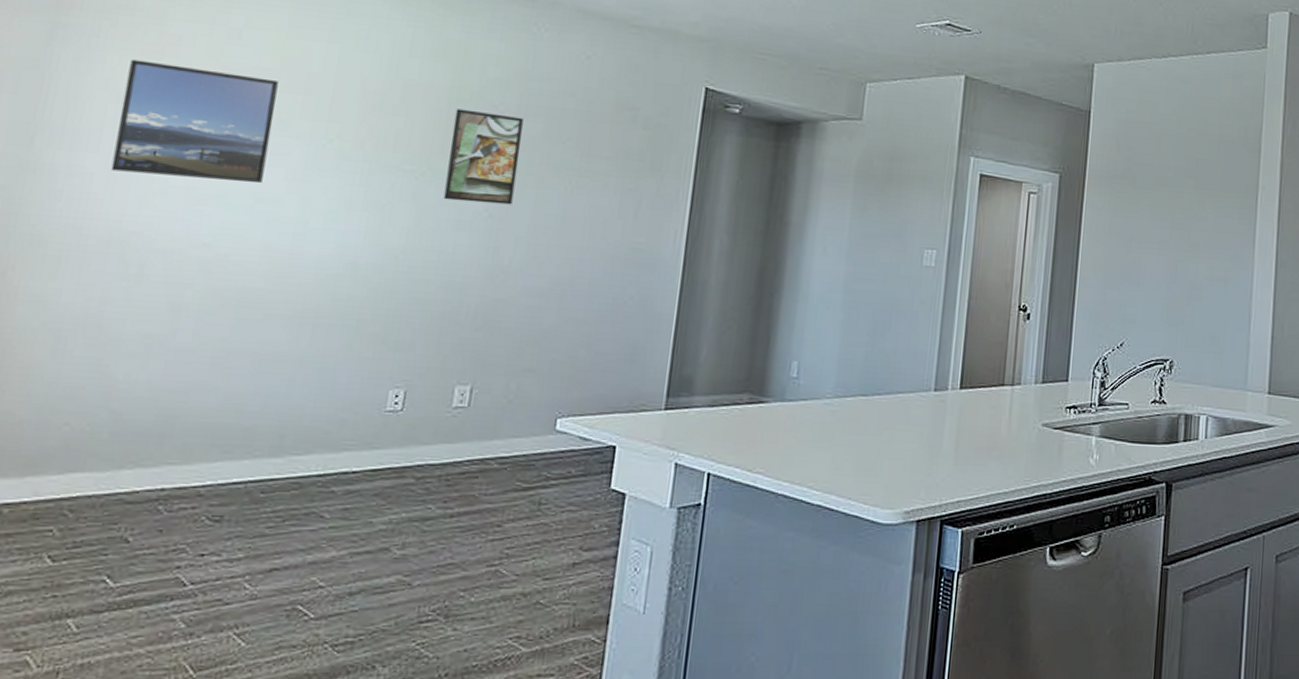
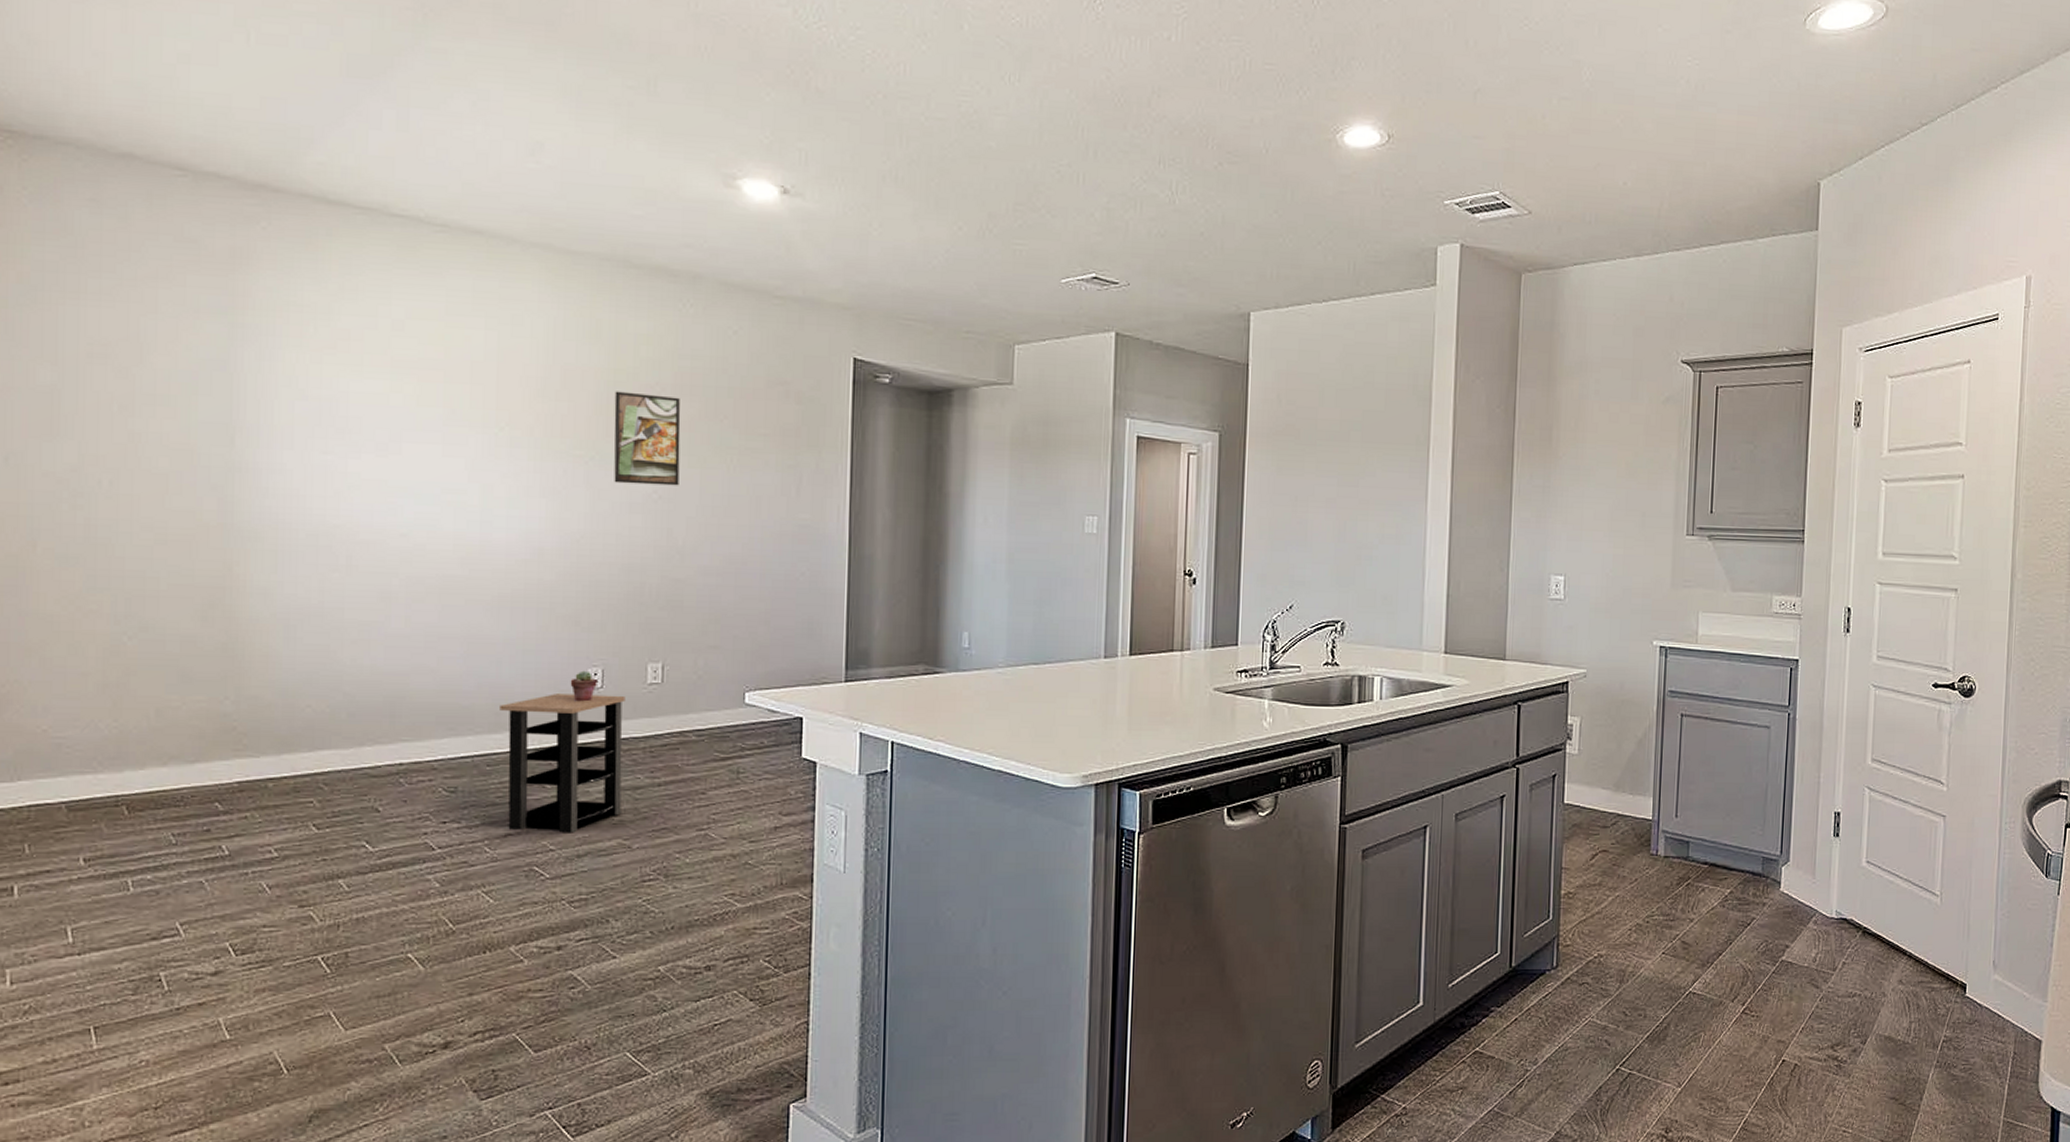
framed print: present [110,59,279,184] -> none [306,356,446,474]
side table: none [274,416,426,568] -> present [500,694,625,833]
potted succulent: none [367,392,398,425] -> present [570,670,597,702]

